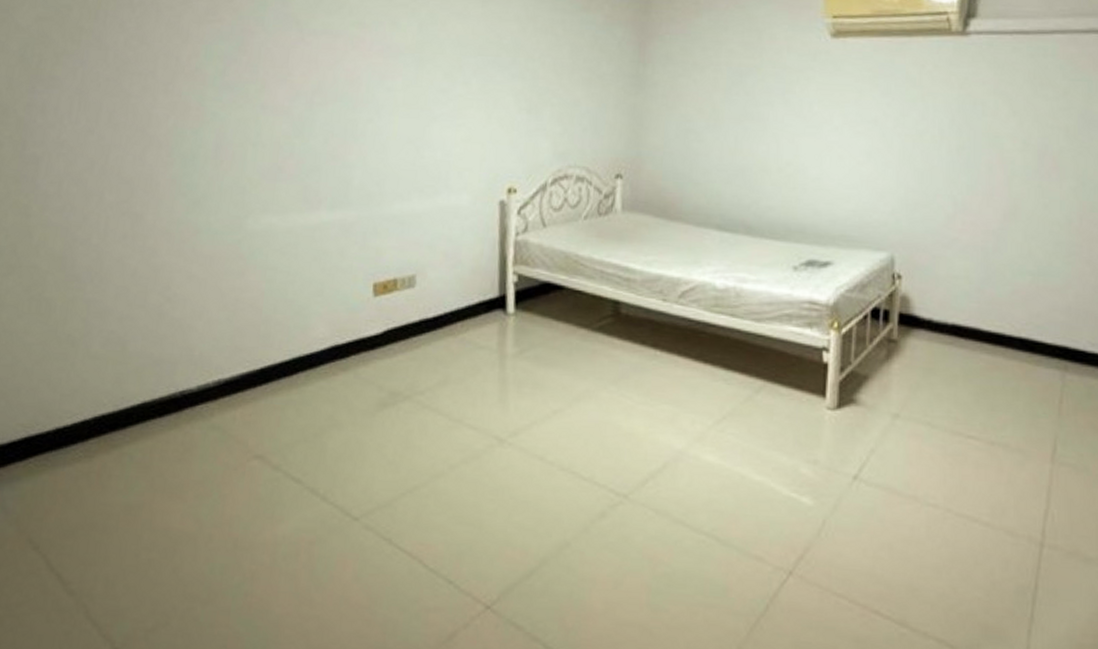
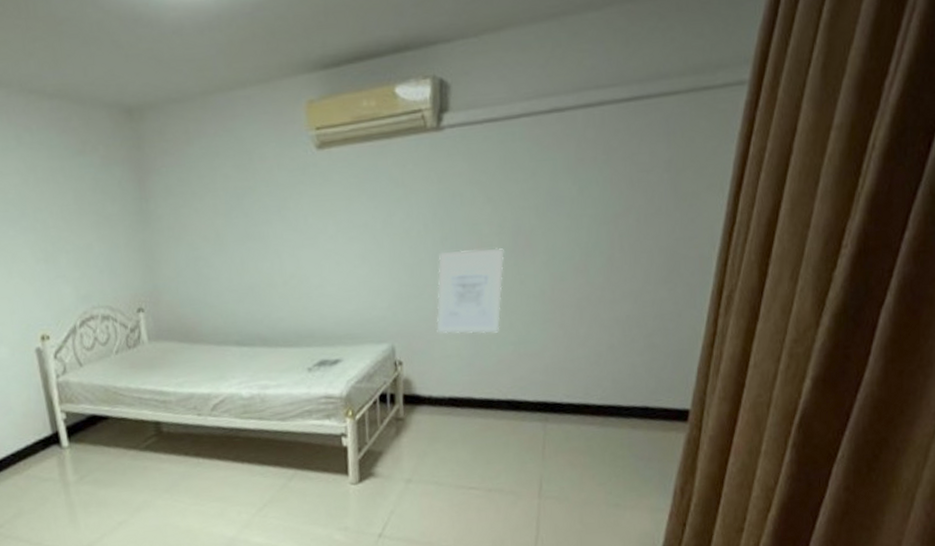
wall art: none [944,161,1028,259] -> present [436,248,504,334]

